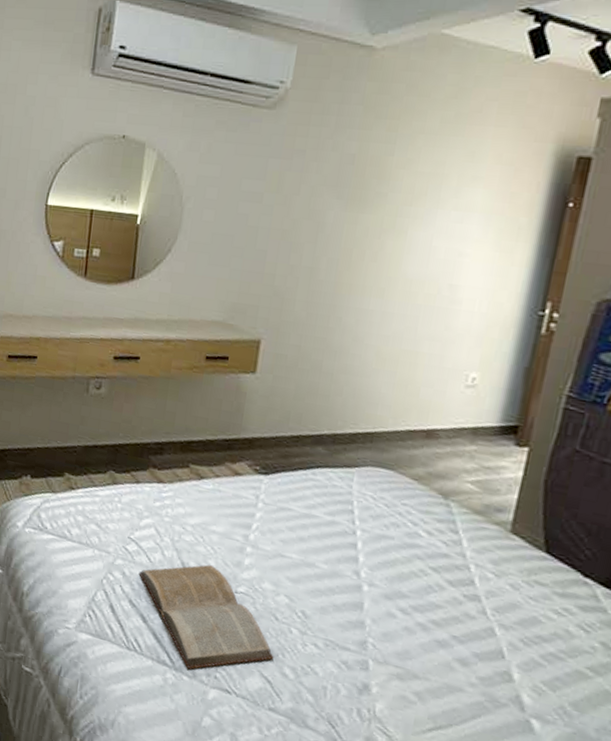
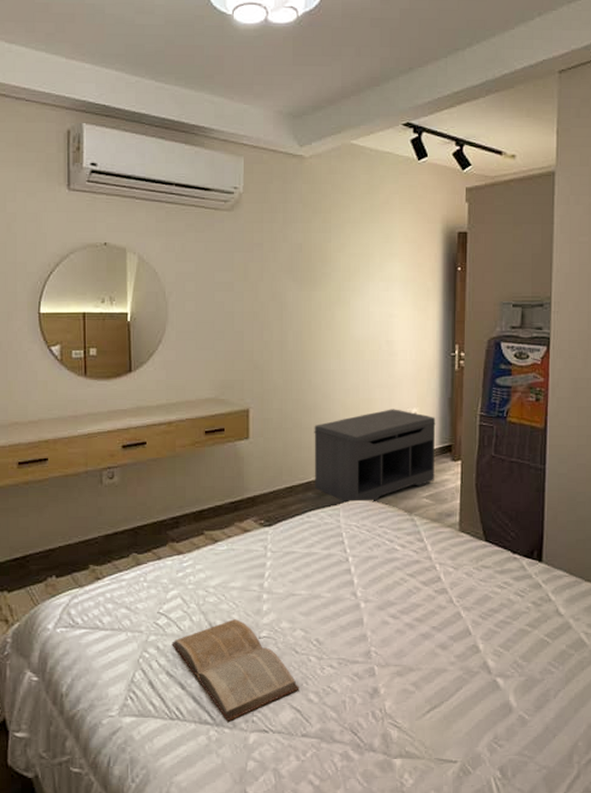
bench: none [327,368,502,475] -> present [314,409,436,504]

